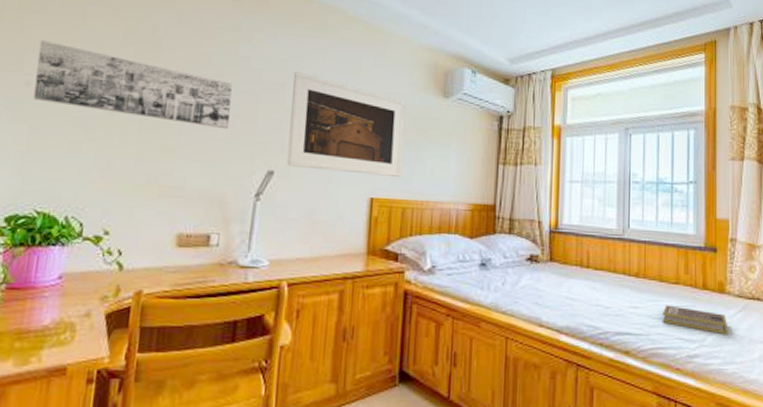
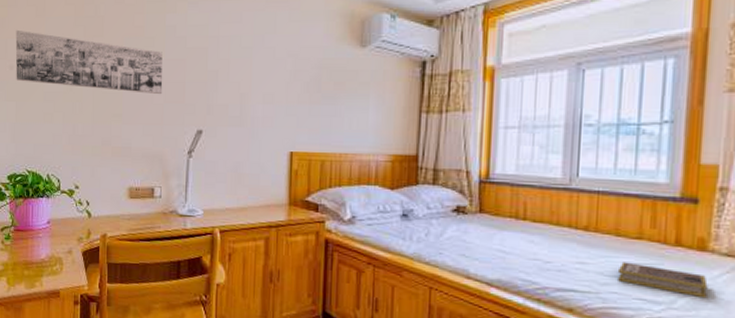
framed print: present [287,72,405,177] -> none [213,35,321,130]

